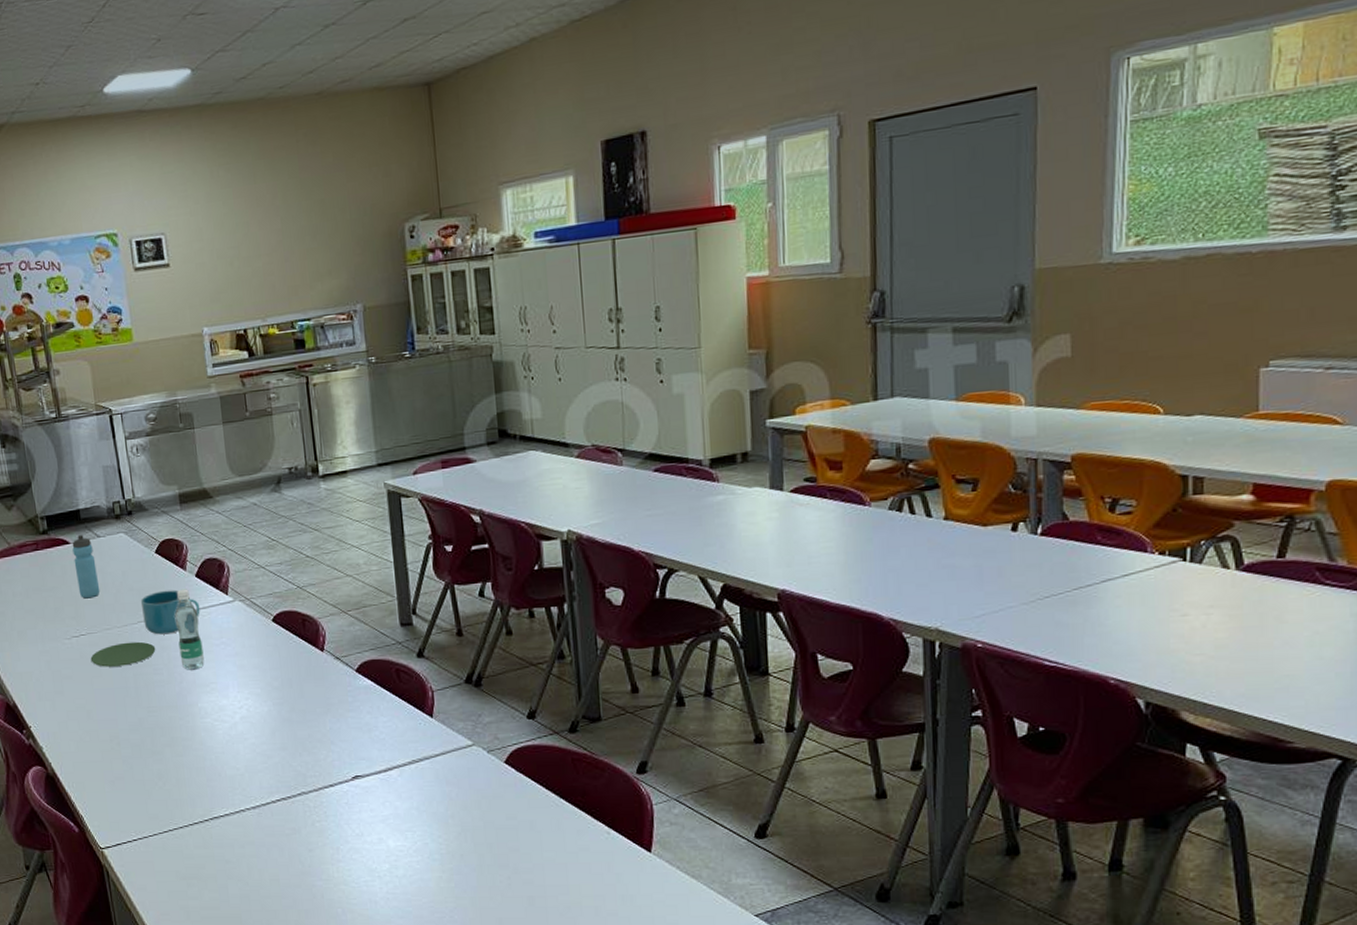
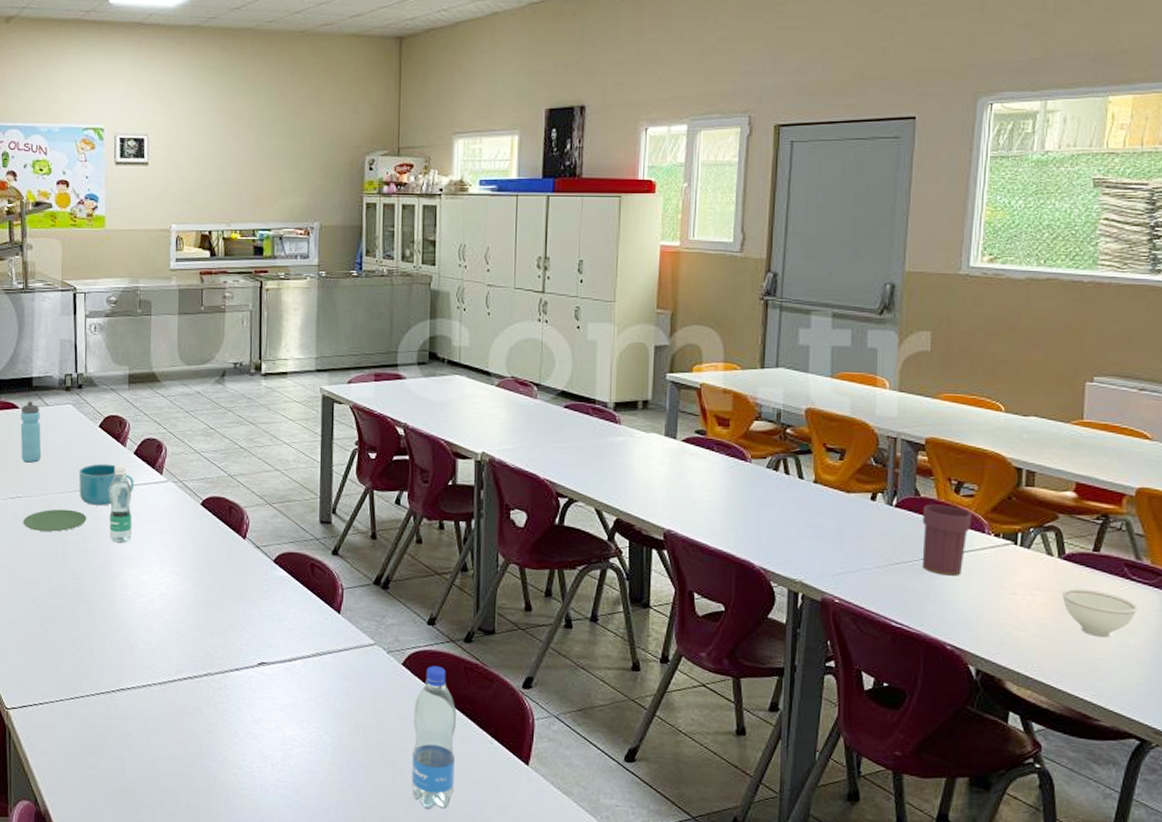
bottle: none [522,760,574,906] -> present [412,666,456,809]
cup: none [1073,526,1131,604] -> present [922,504,972,576]
bowl: none [1241,600,1334,652] -> present [1061,588,1138,638]

